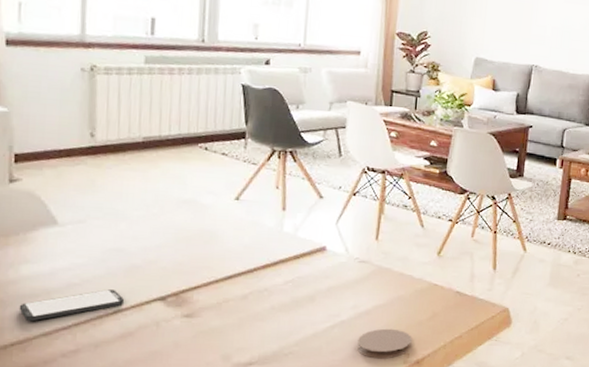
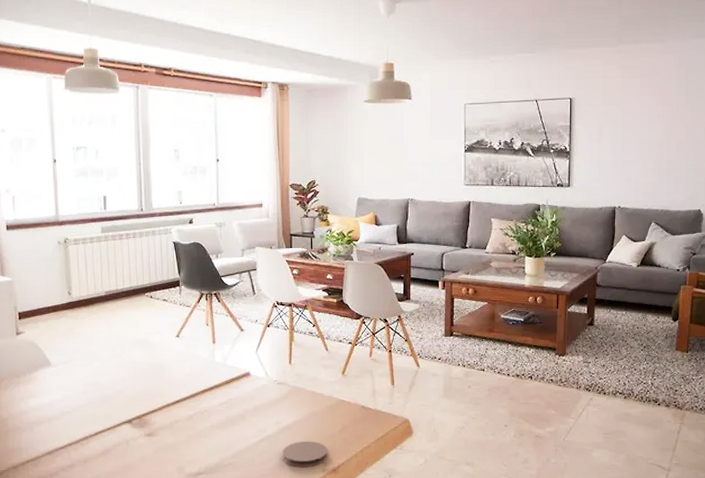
smartphone: present [19,289,125,321] -> none [30,415,103,442]

